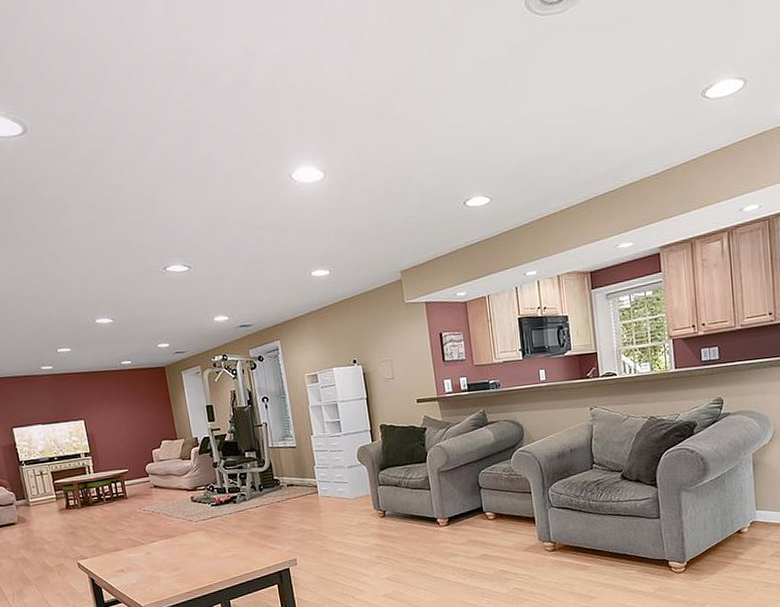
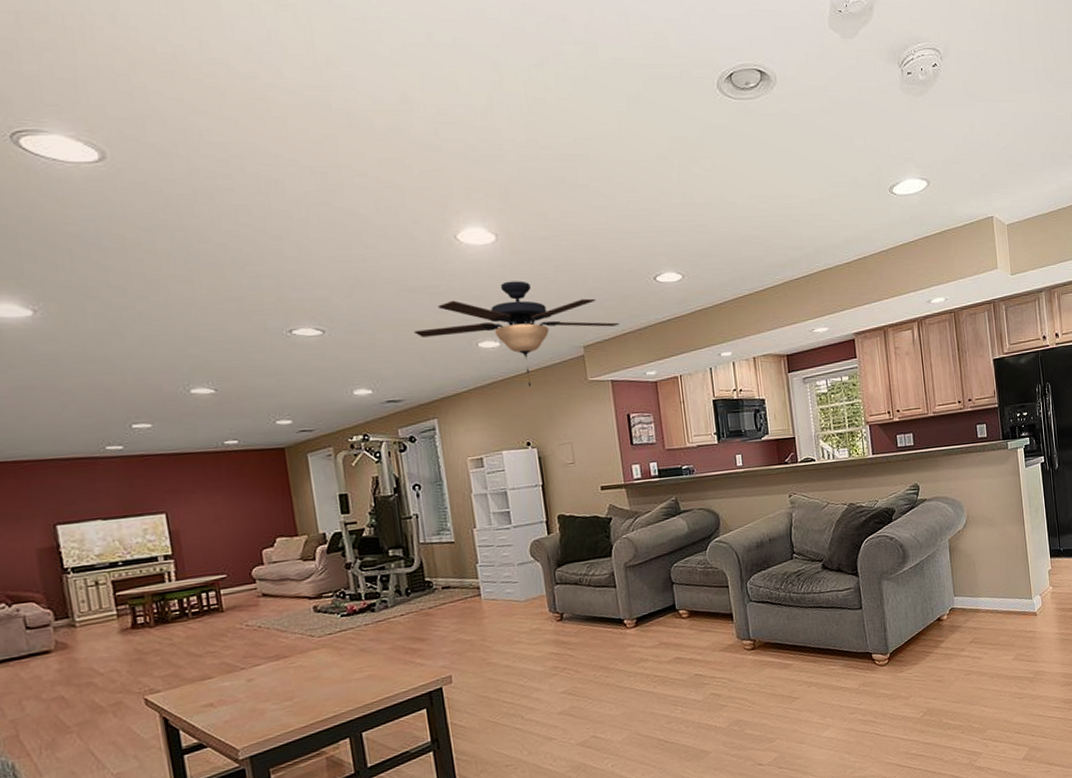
ceiling fan: none [259,213,433,310] -> present [414,281,620,386]

